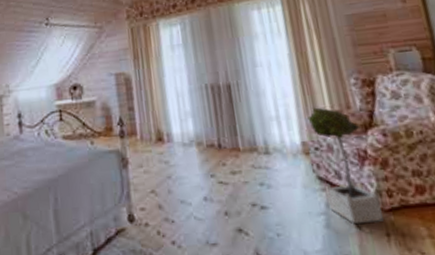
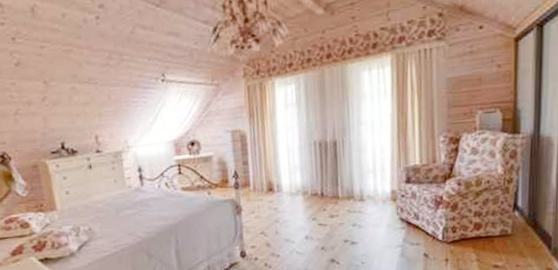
potted tree: present [307,107,385,225] -> none [399,161,446,254]

